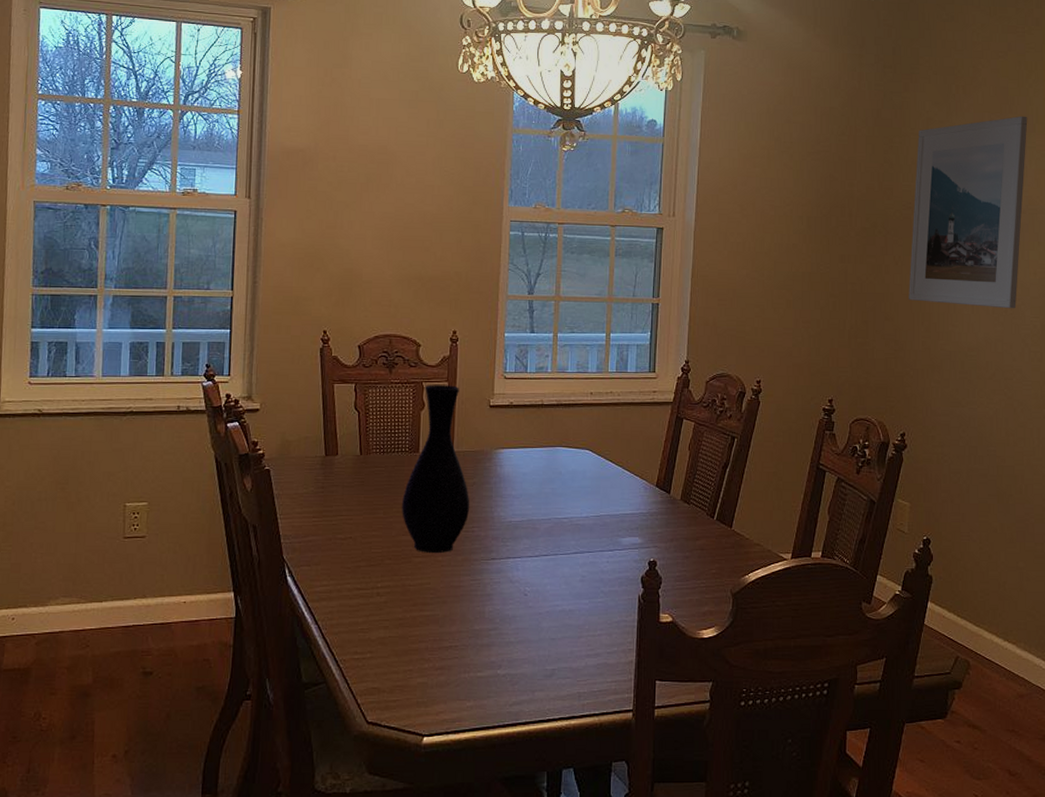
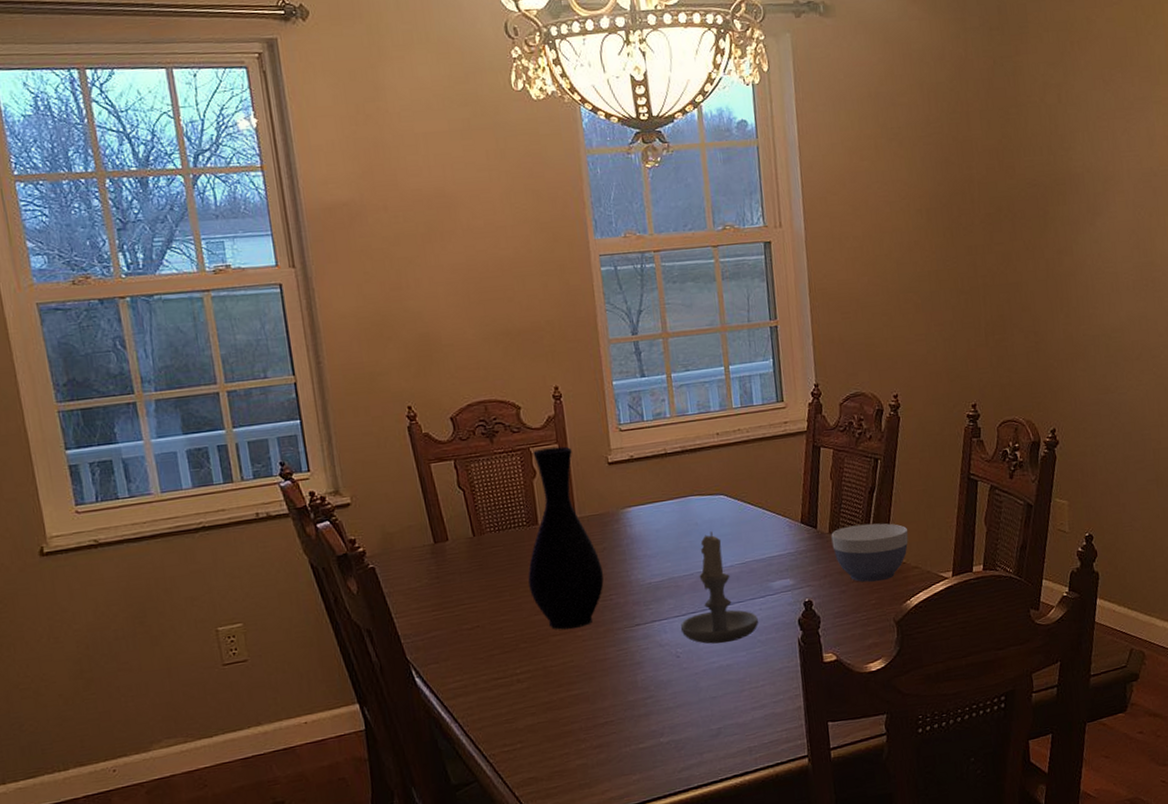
candle: none [531,482,604,589] -> present [680,531,758,644]
bowl: none [682,496,755,553] -> present [831,523,909,583]
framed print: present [909,115,1028,309] -> none [1035,67,1157,287]

